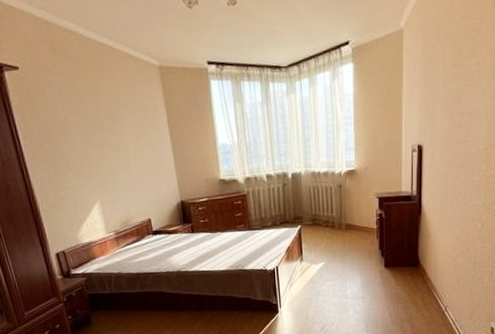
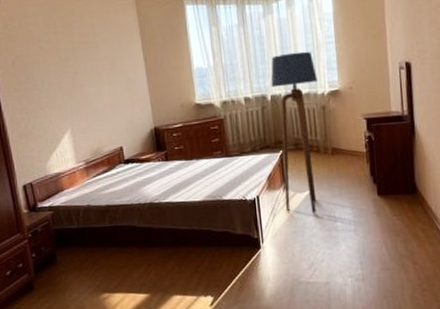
floor lamp: none [292,131,336,282] -> present [271,51,318,213]

